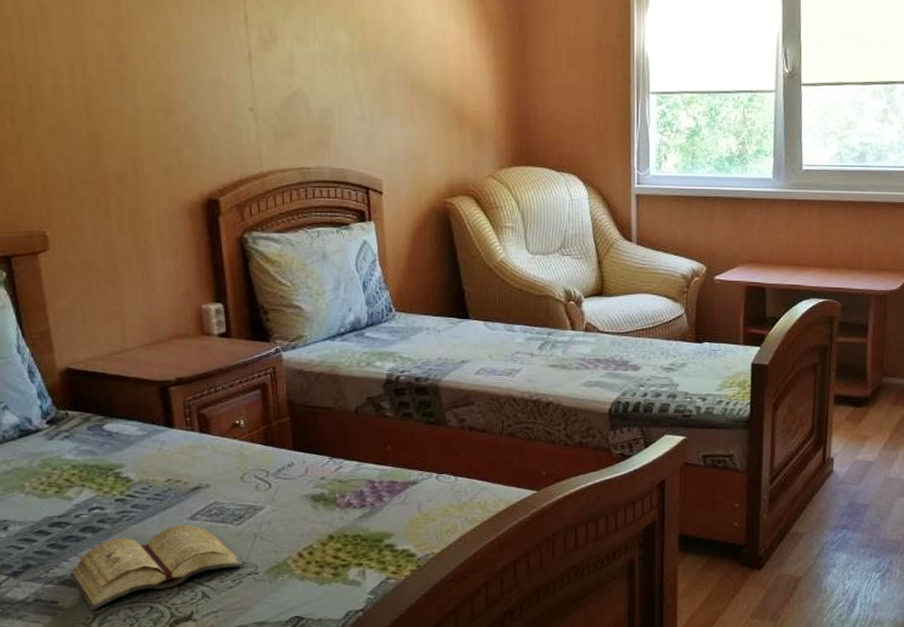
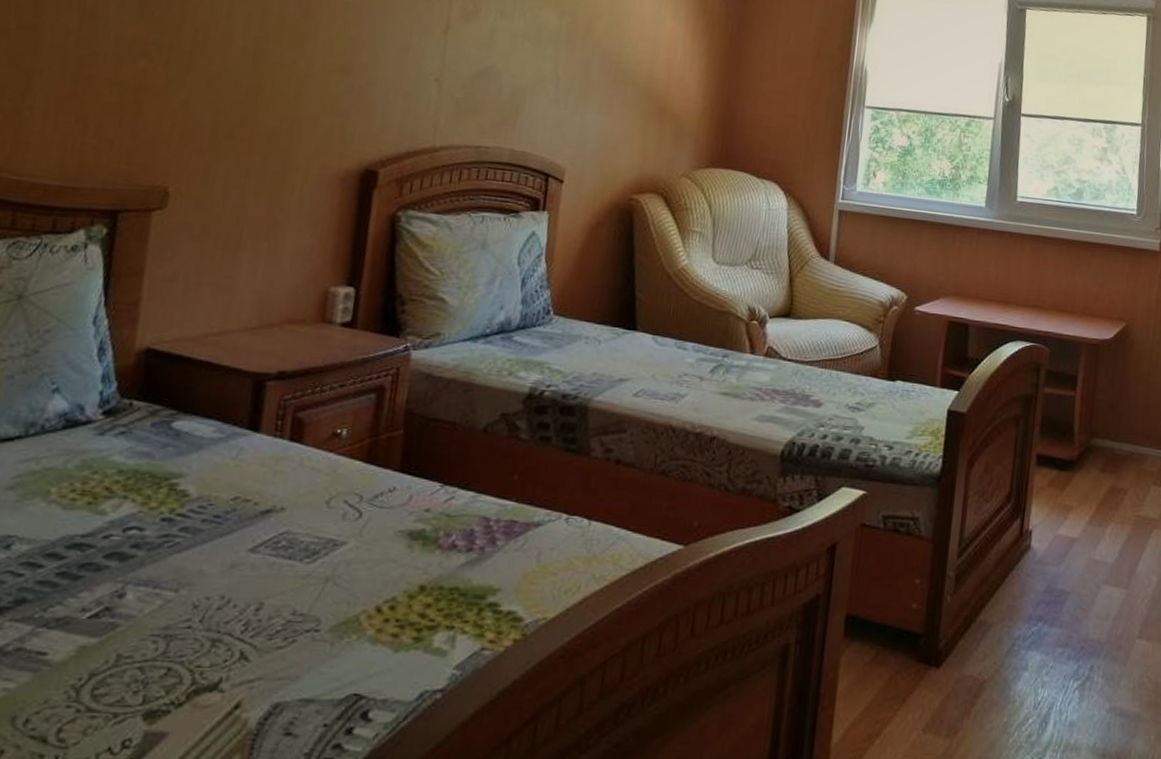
diary: present [69,524,243,612] -> none [72,558,304,670]

